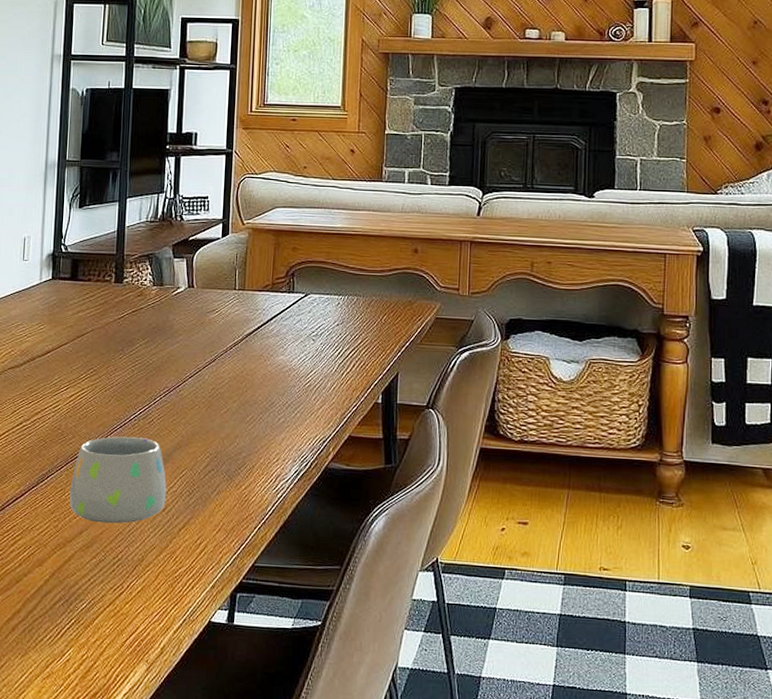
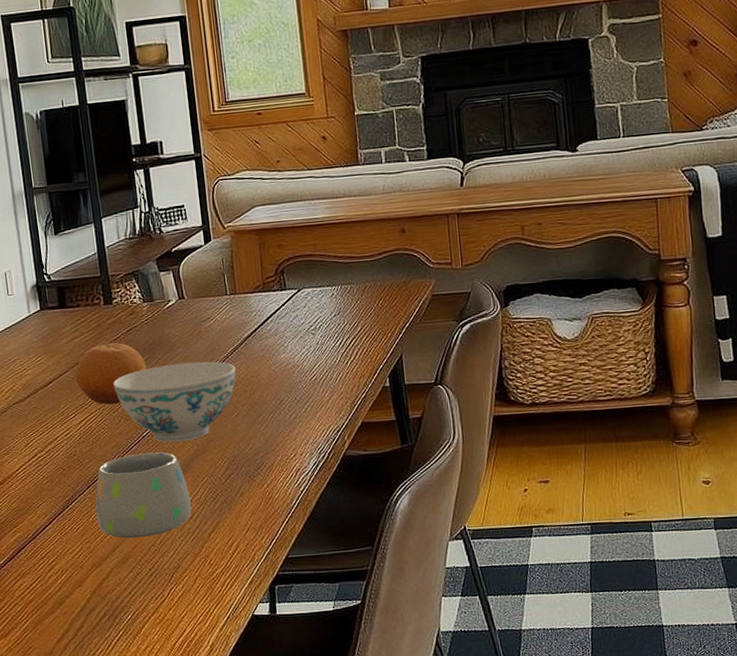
fruit: none [74,321,145,384] -> present [75,343,147,405]
bowl: none [109,350,232,430] -> present [113,361,236,443]

